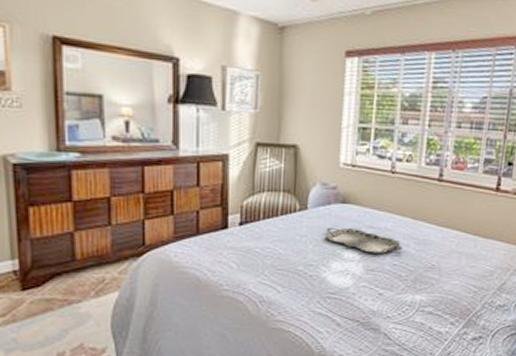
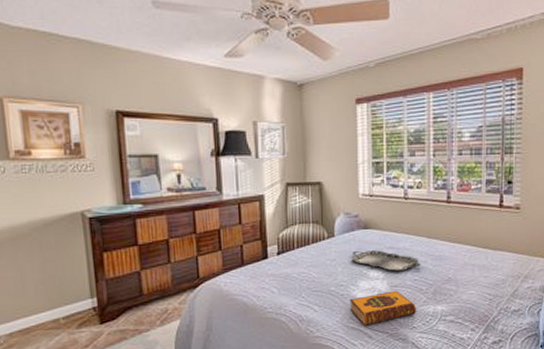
hardback book: none [318,275,394,312] -> present [349,290,417,326]

